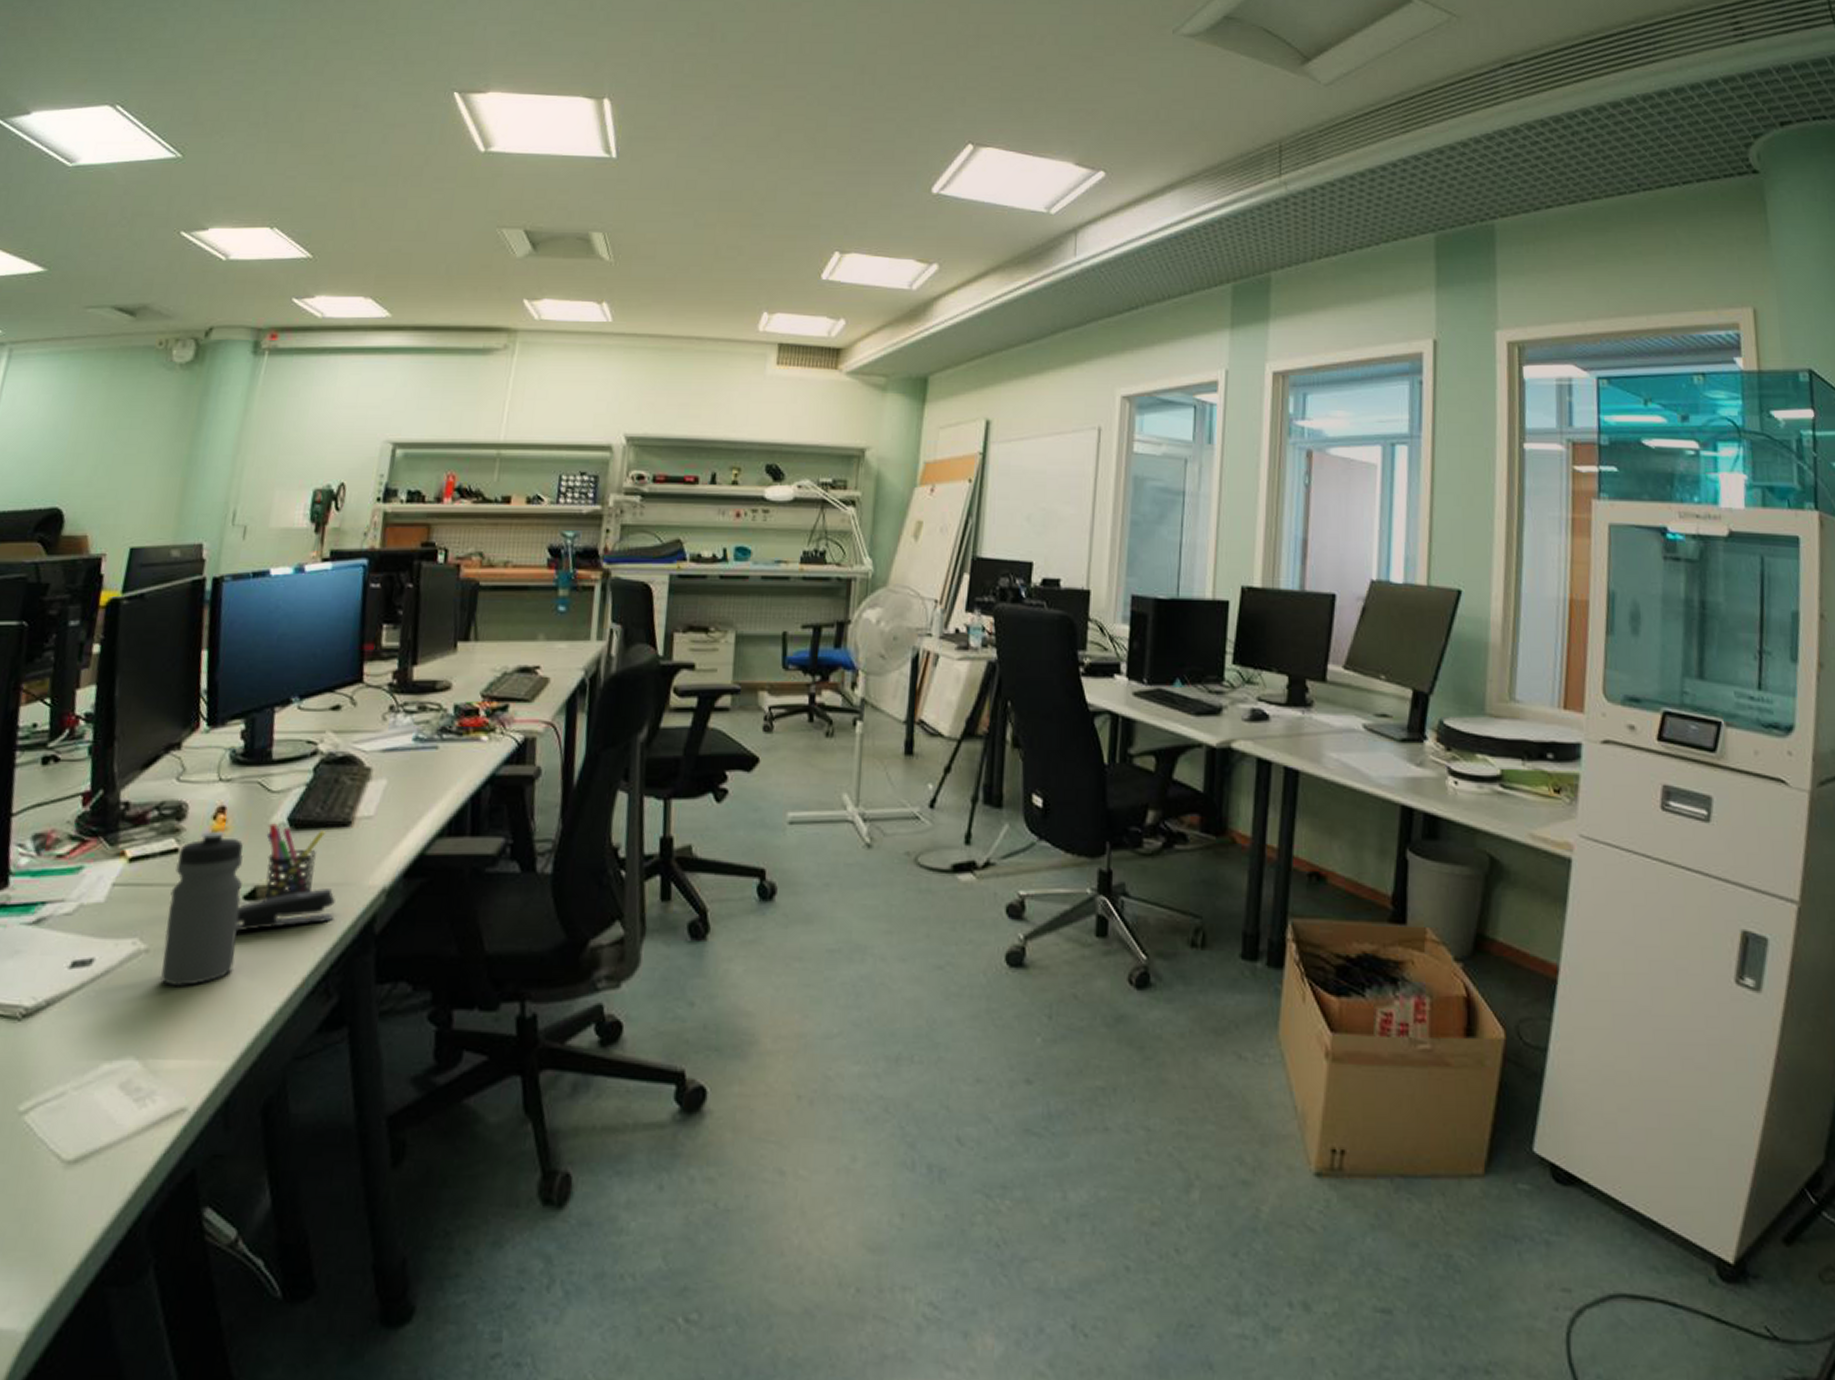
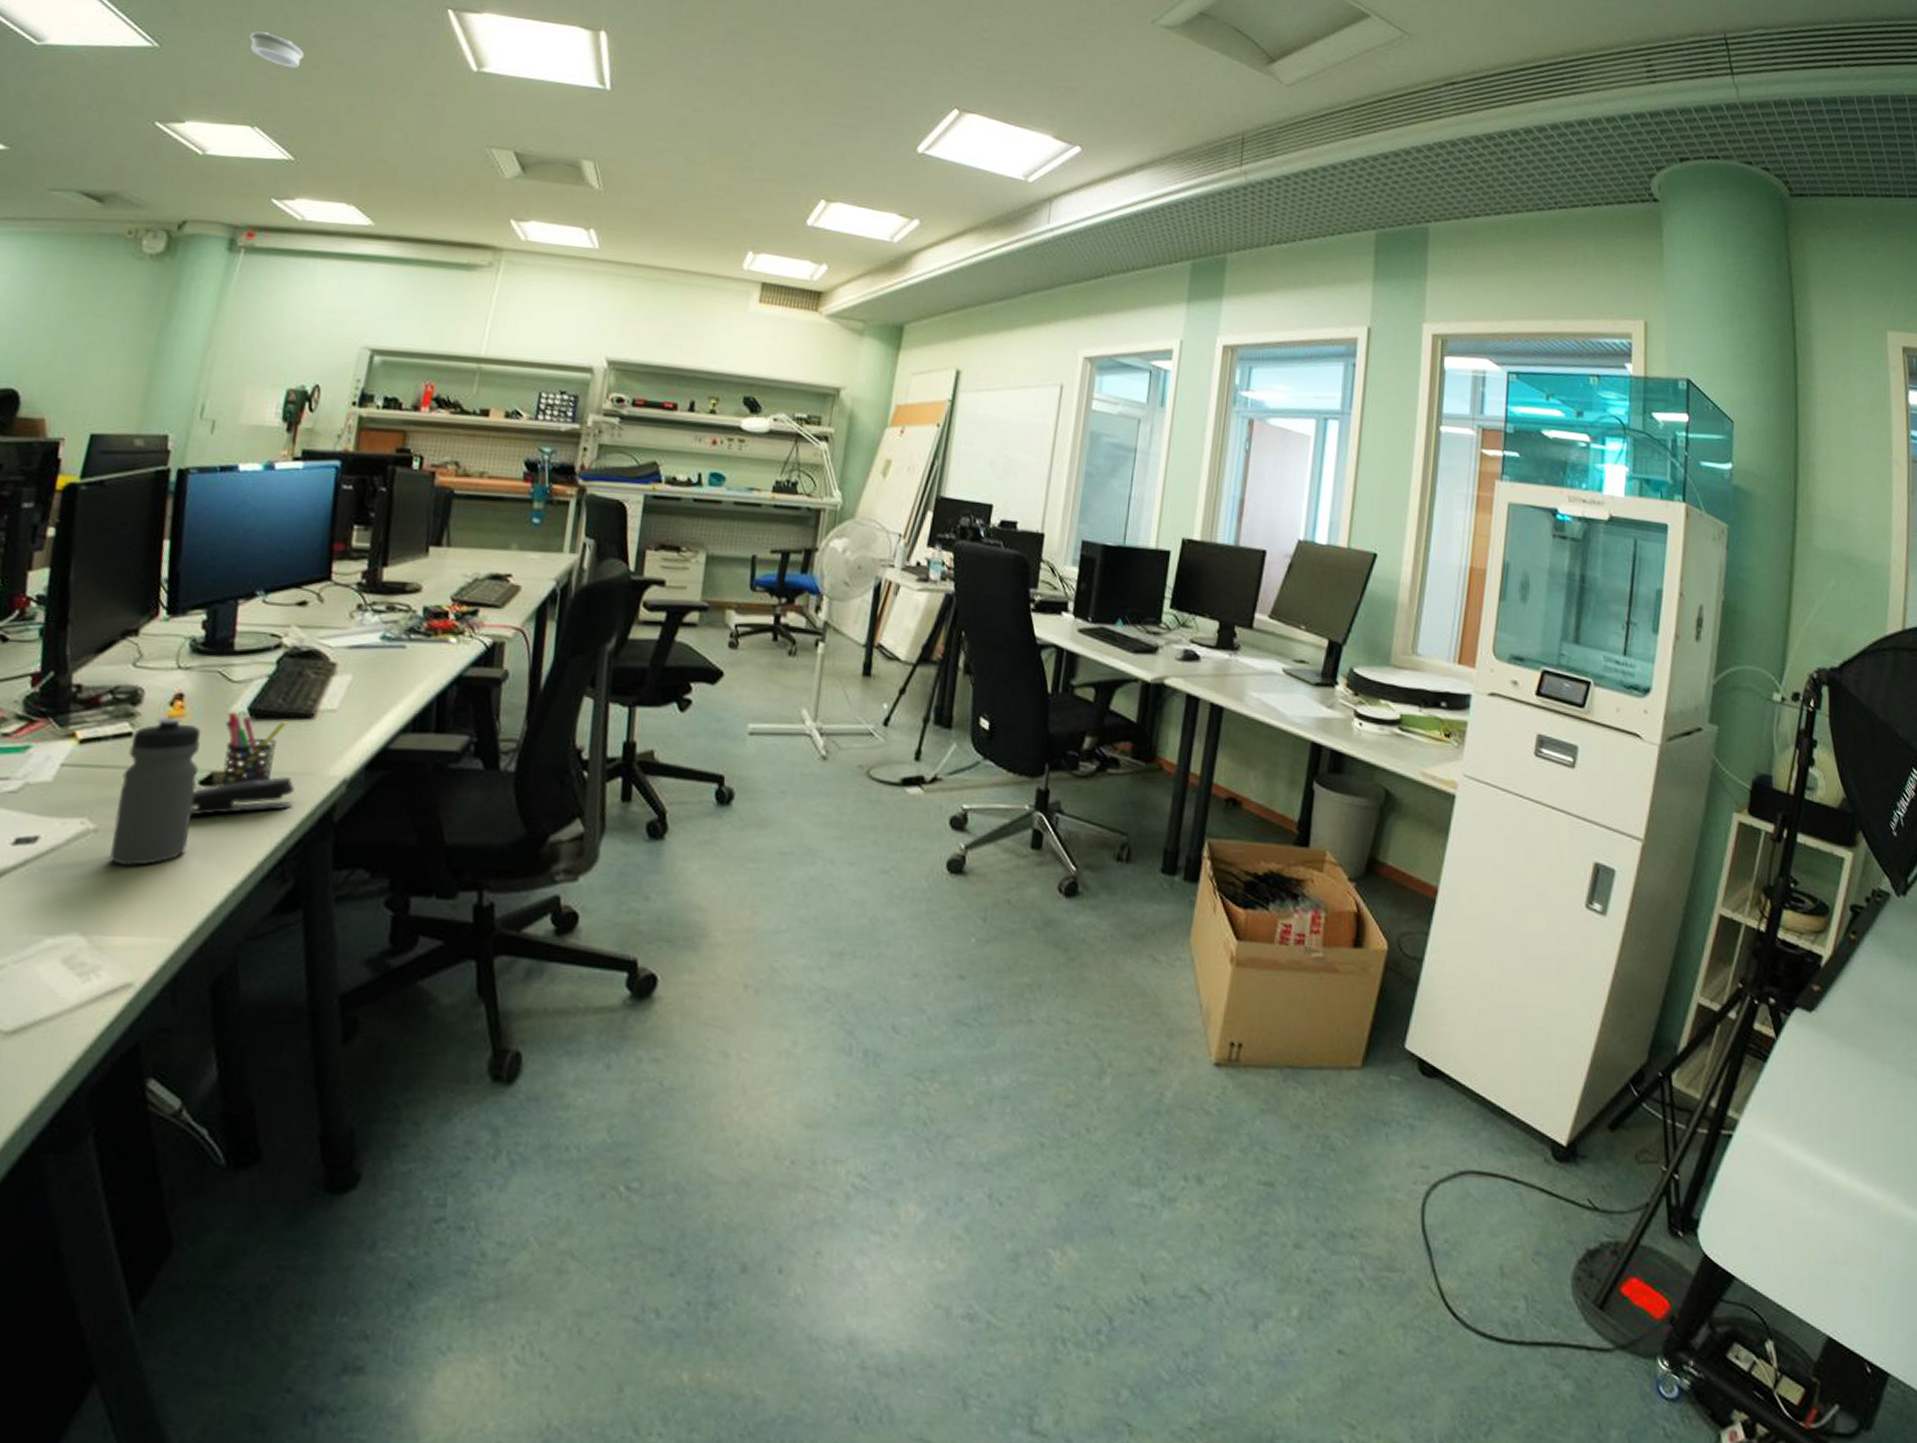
smoke detector: none [266,133,318,166] -> present [249,31,304,69]

